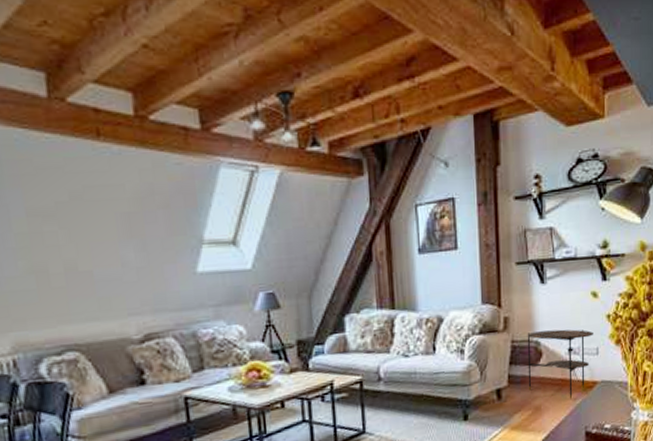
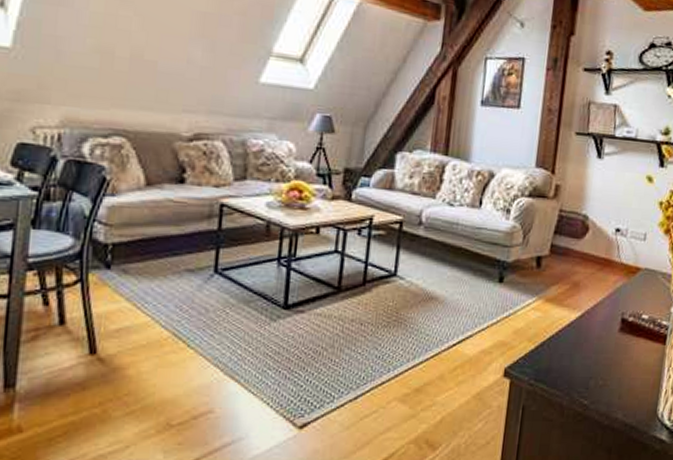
side table: present [527,329,593,399] -> none [569,205,644,281]

